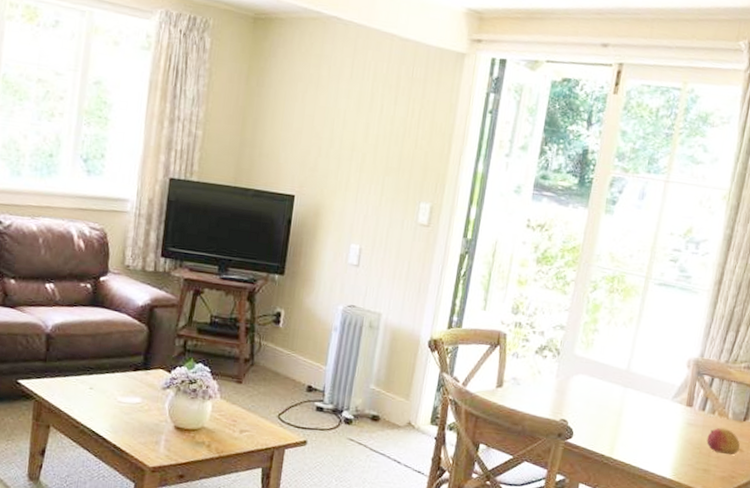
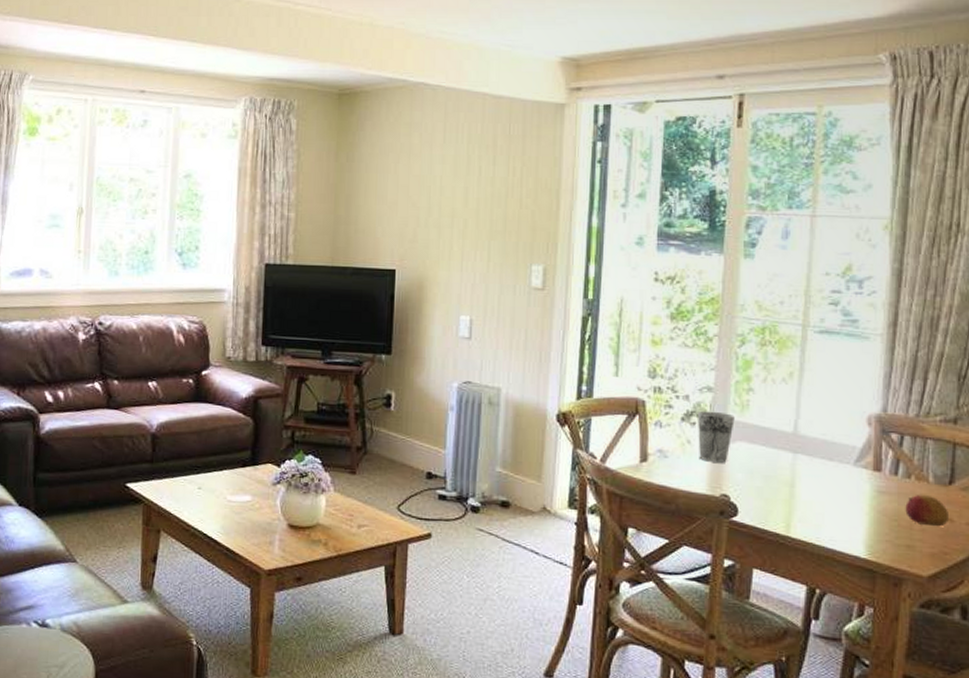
cup: none [546,345,580,392] -> present [698,410,735,463]

